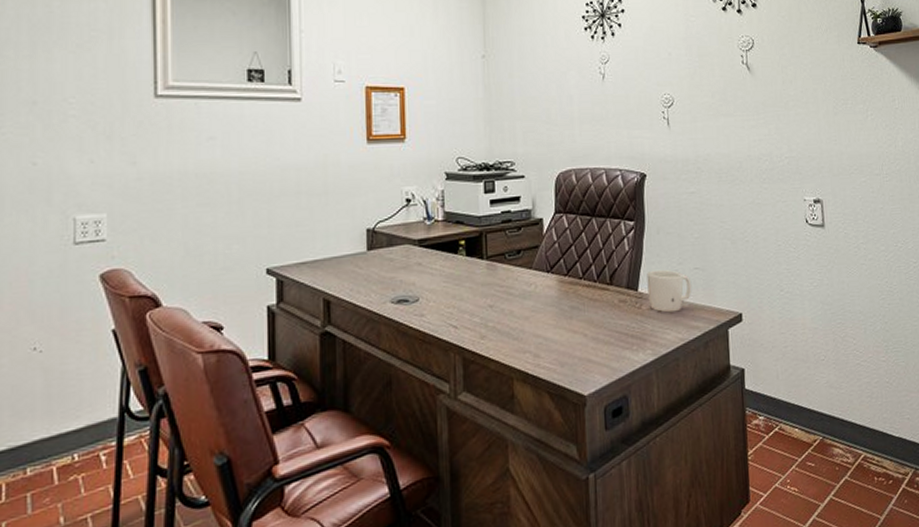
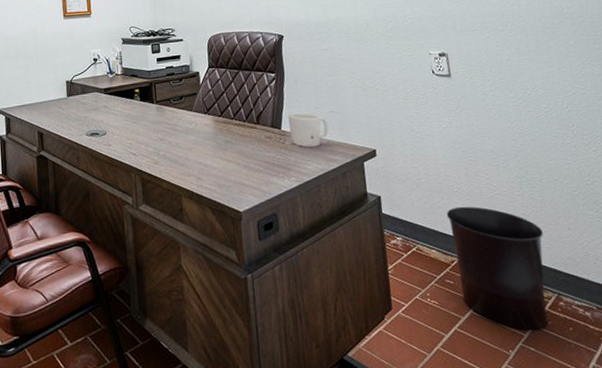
waste bin: none [811,376,905,512] -> present [446,206,549,330]

